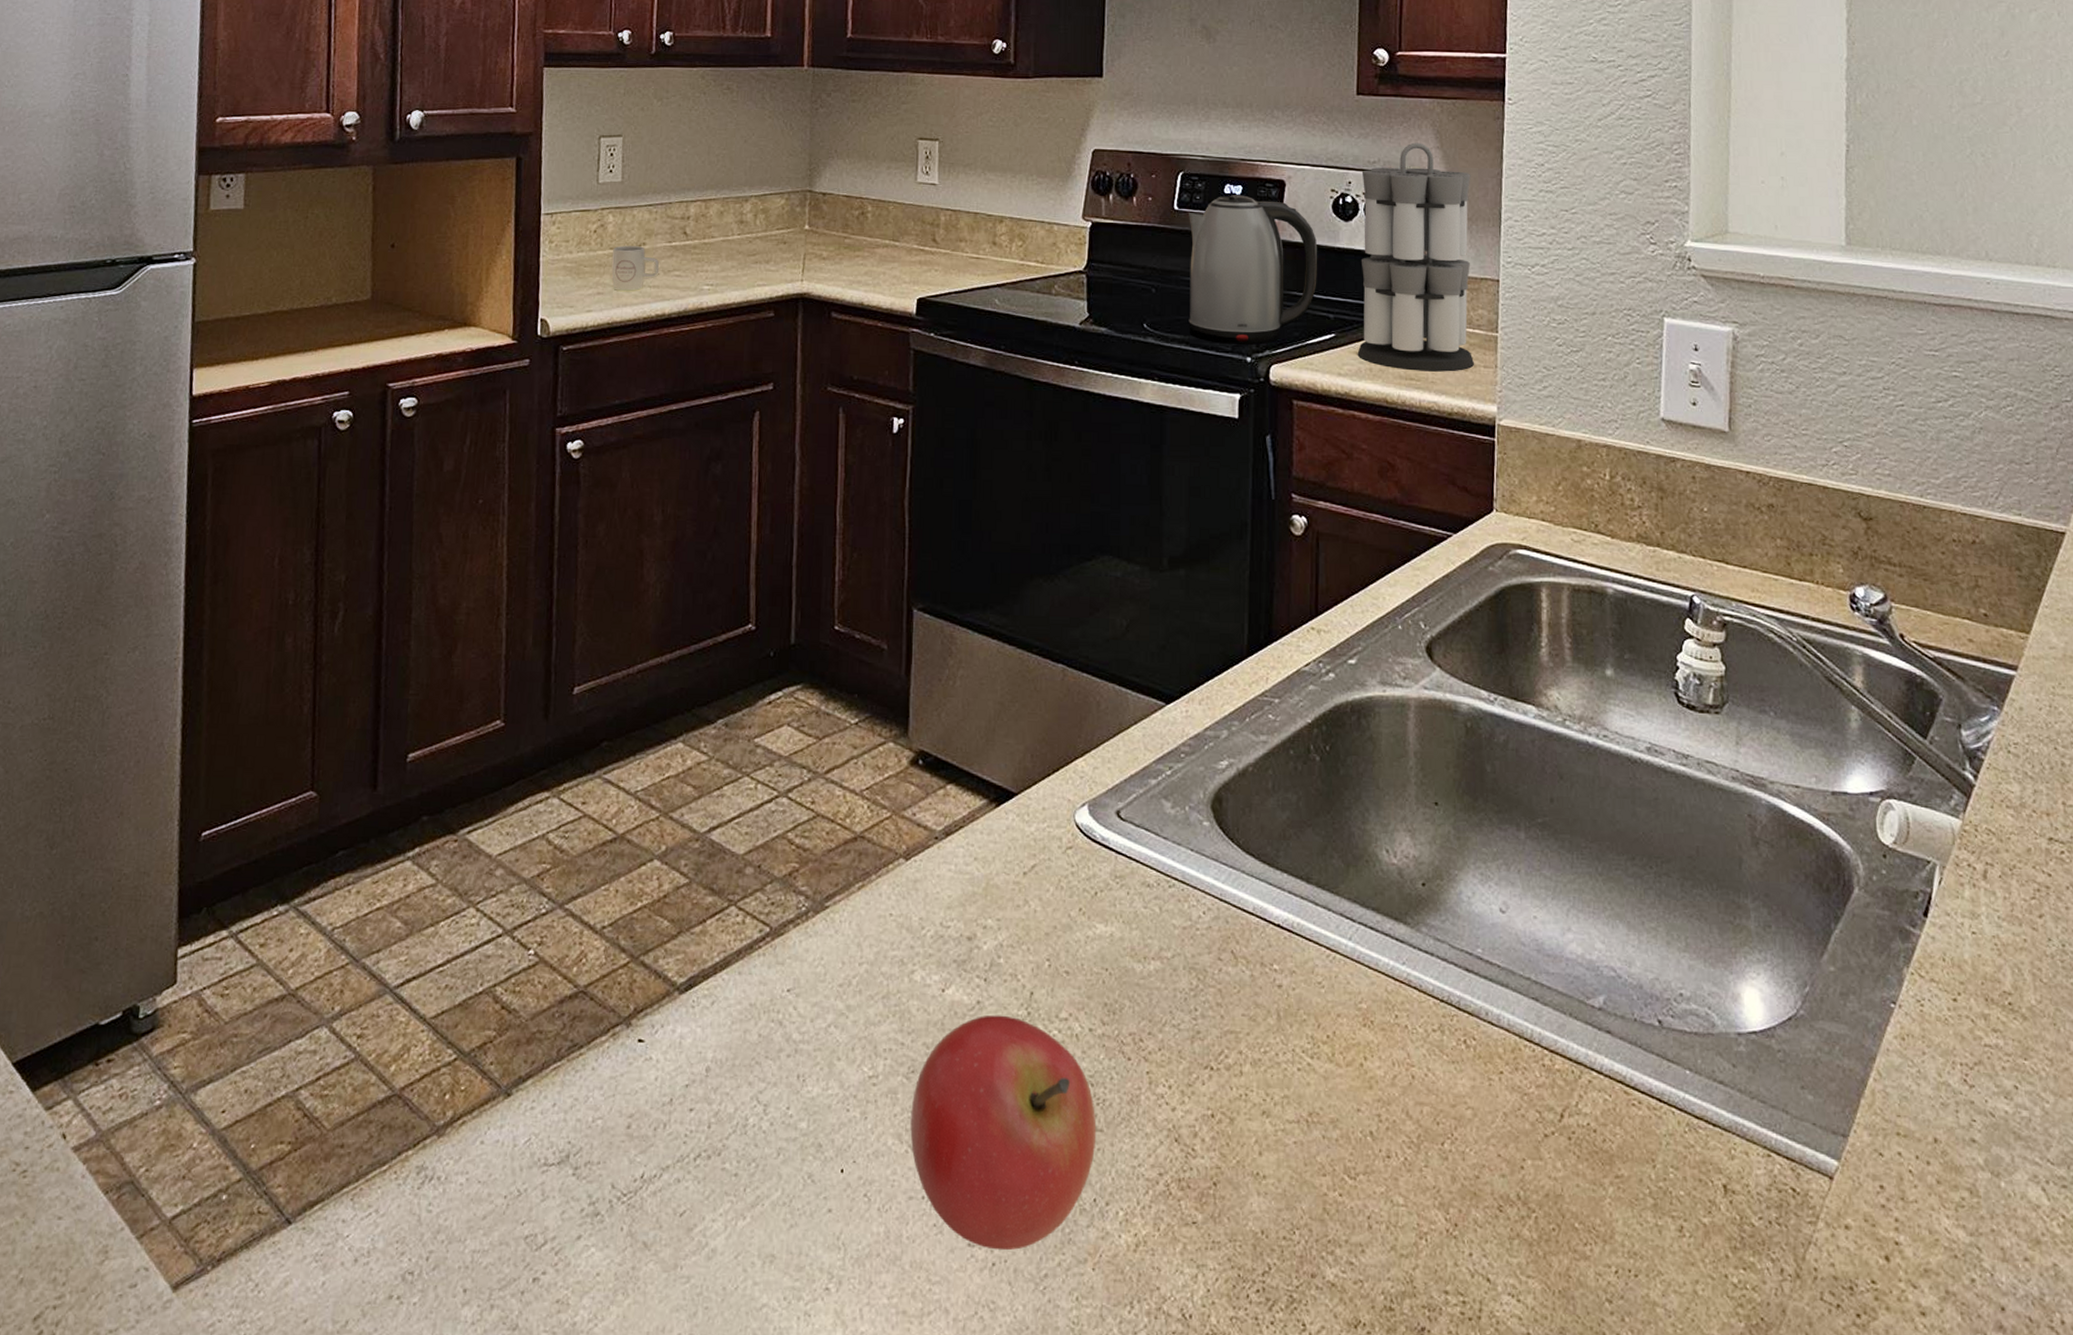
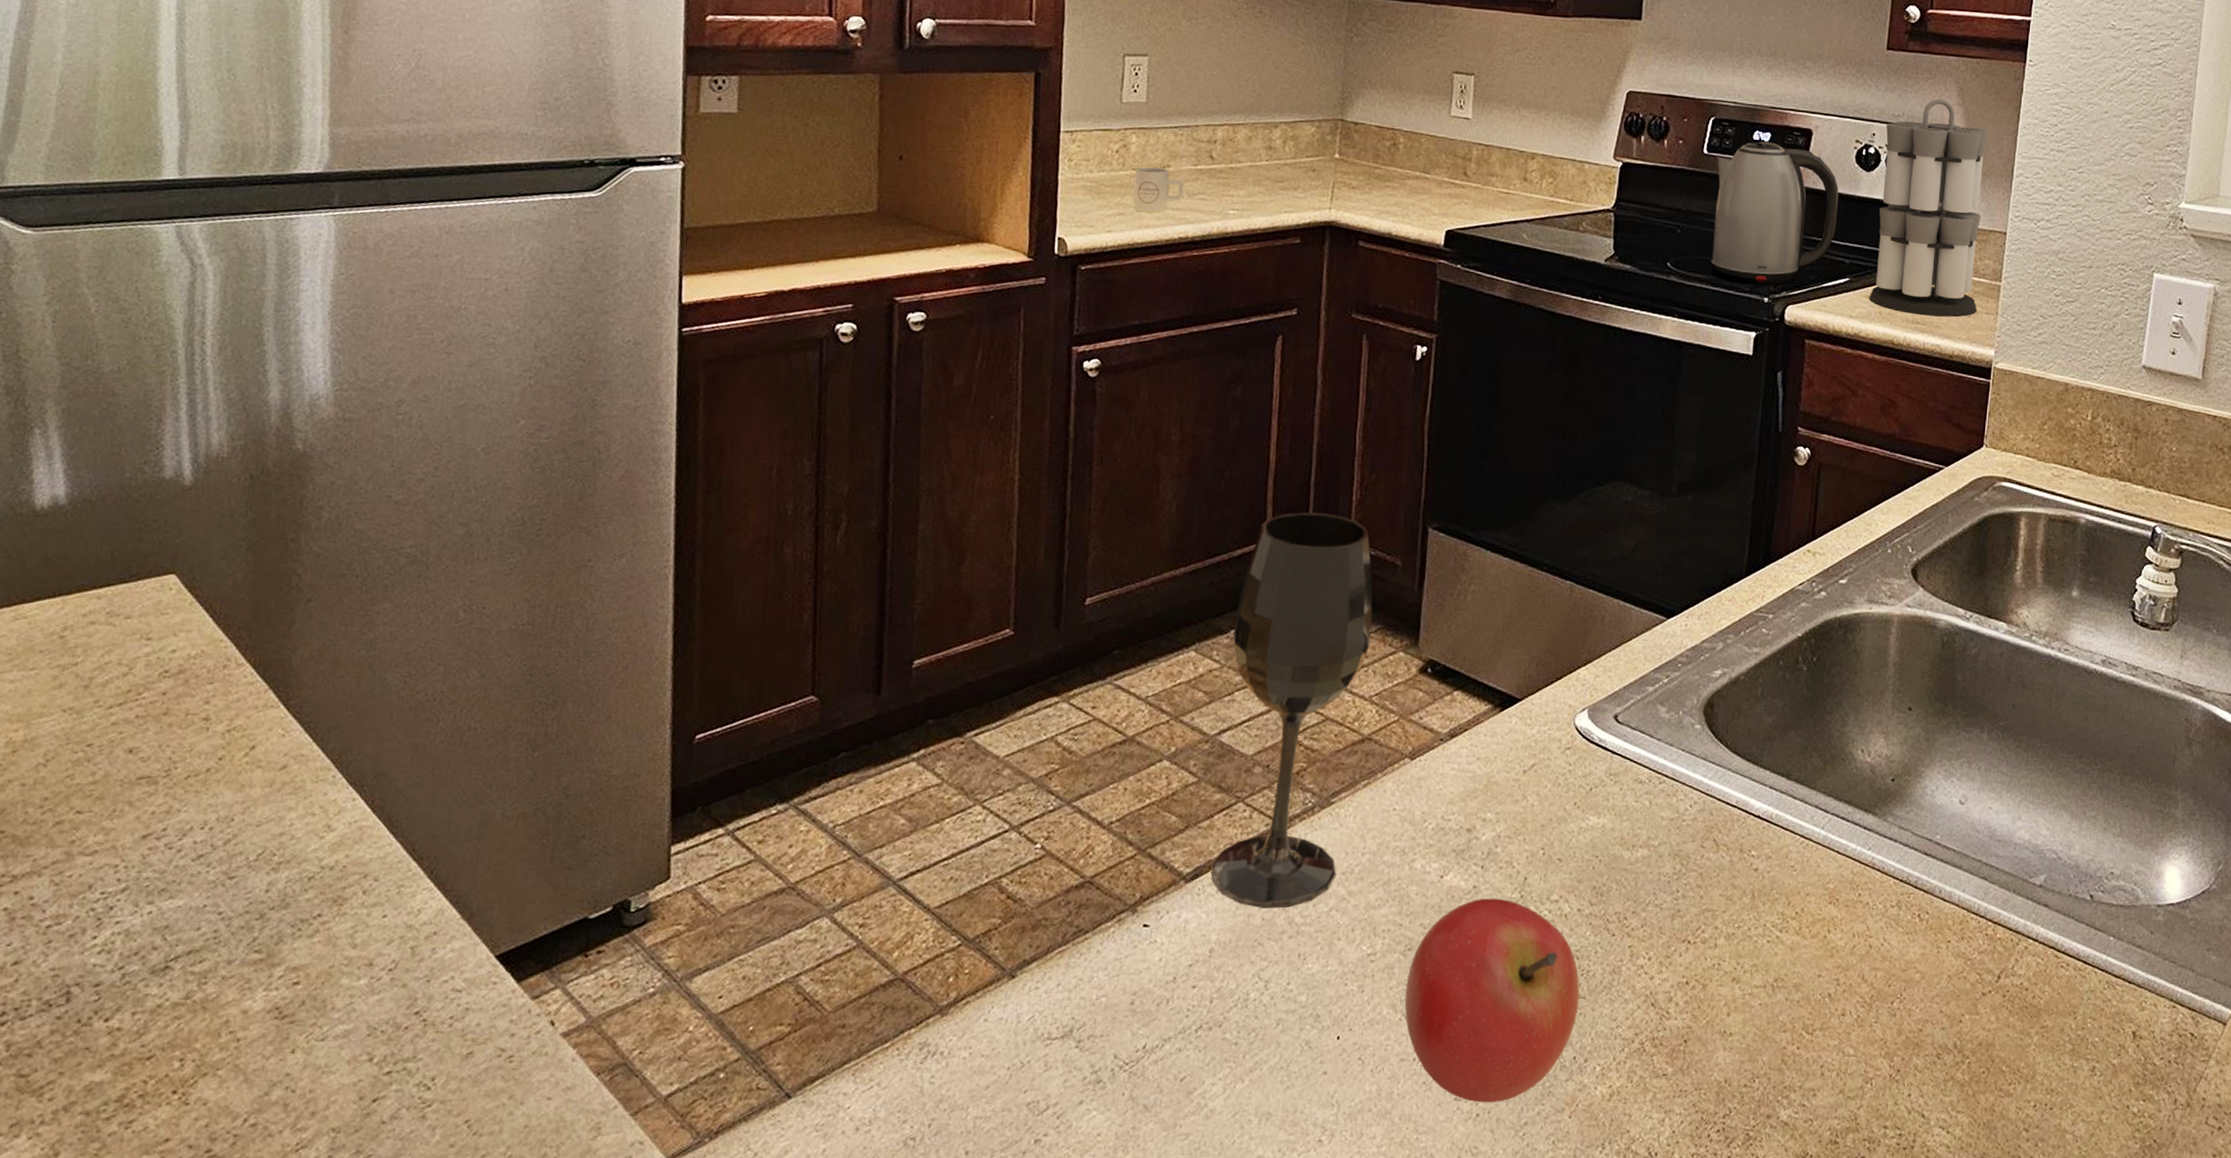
wine glass: none [704,594,860,1024] -> present [1210,512,1373,909]

